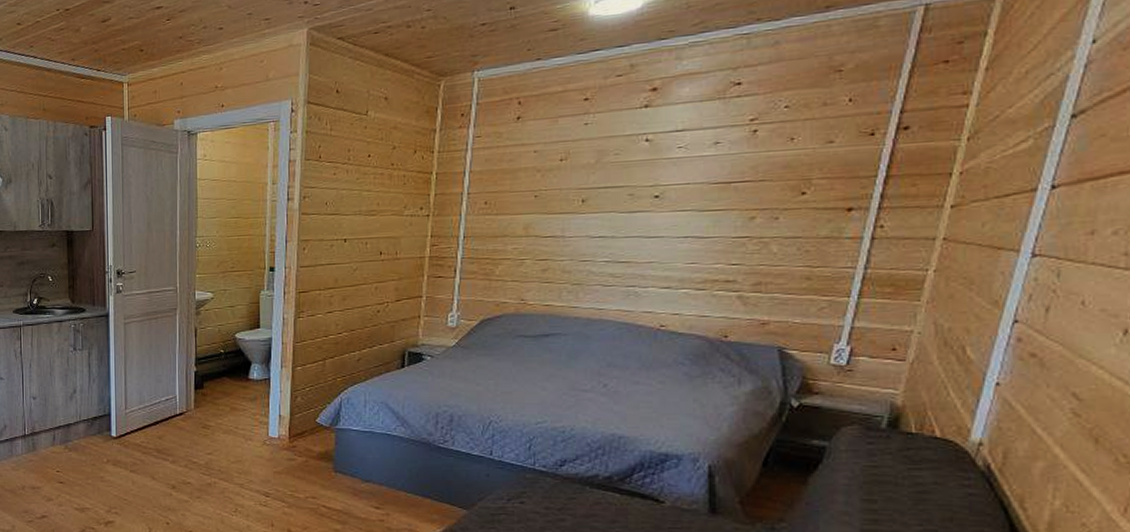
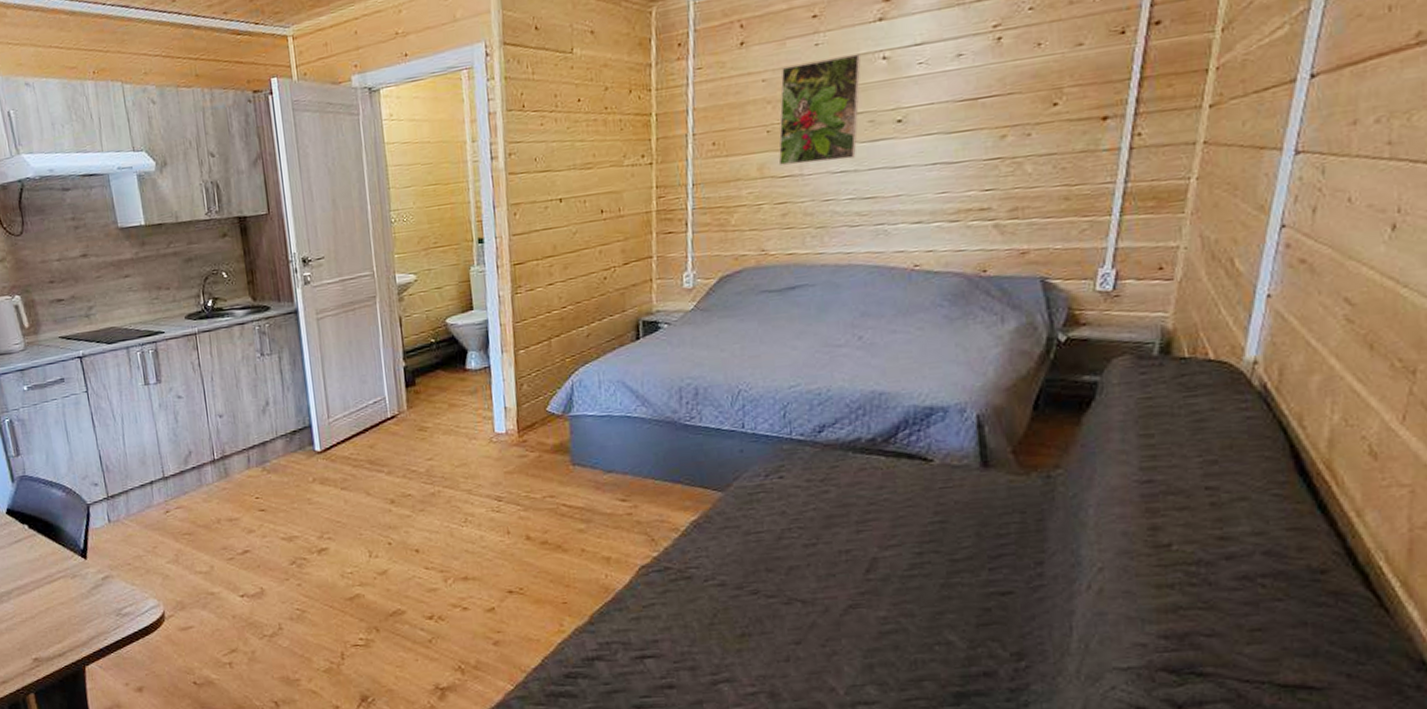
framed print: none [543,135,626,227] -> present [778,53,862,166]

